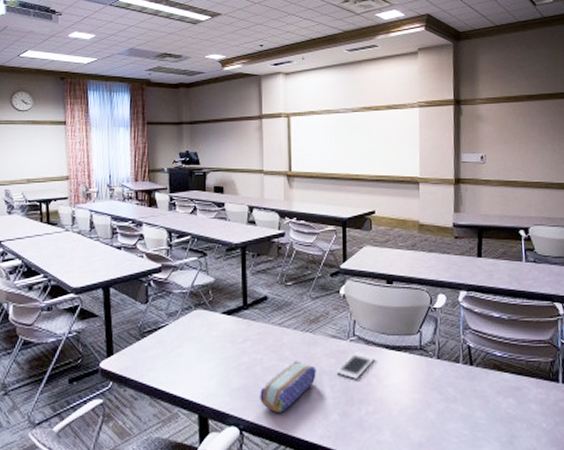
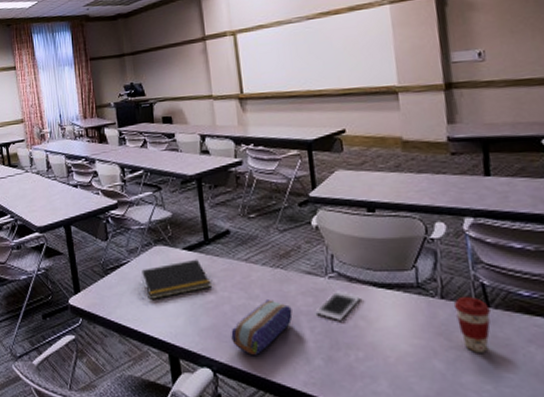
notepad: none [179,323,246,362] -> present [142,259,211,299]
coffee cup: none [446,356,473,403] -> present [453,296,491,352]

